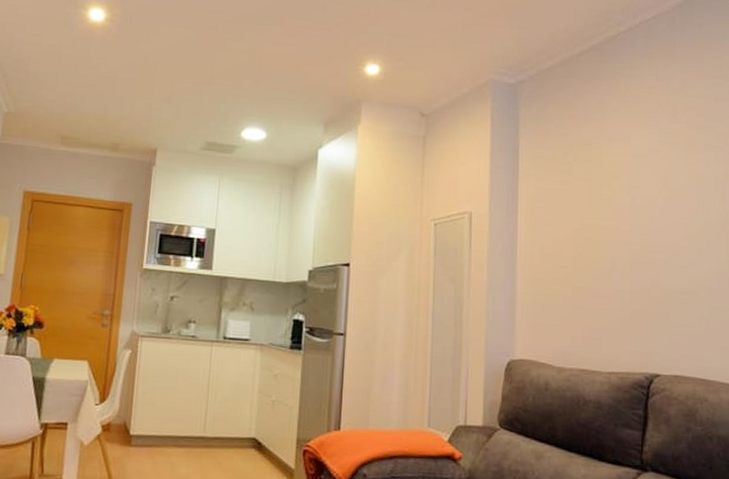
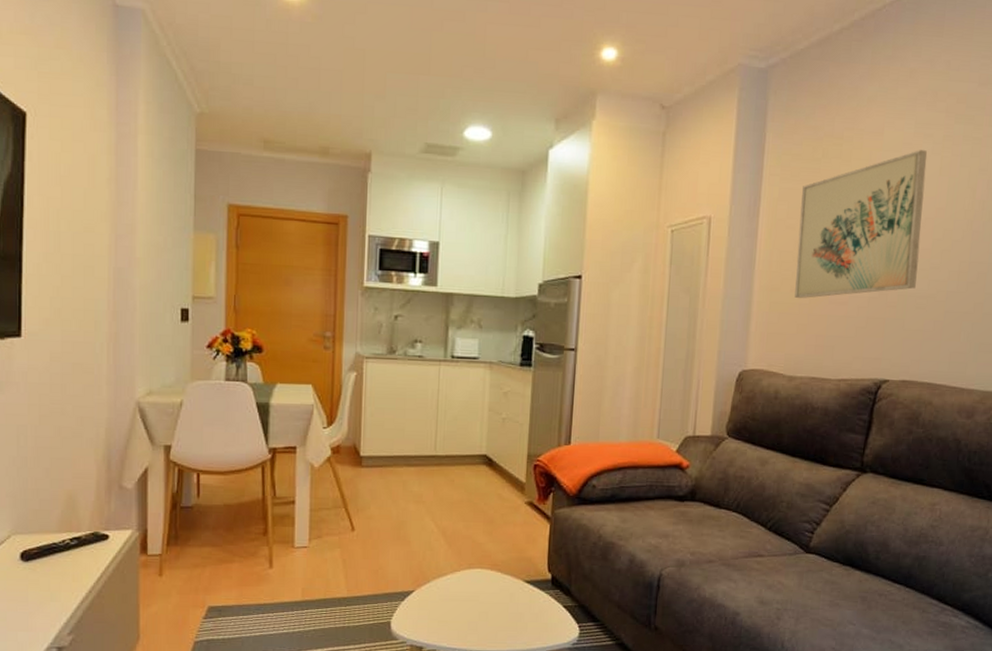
wall art: none [557,156,677,292] -> present [794,150,927,299]

